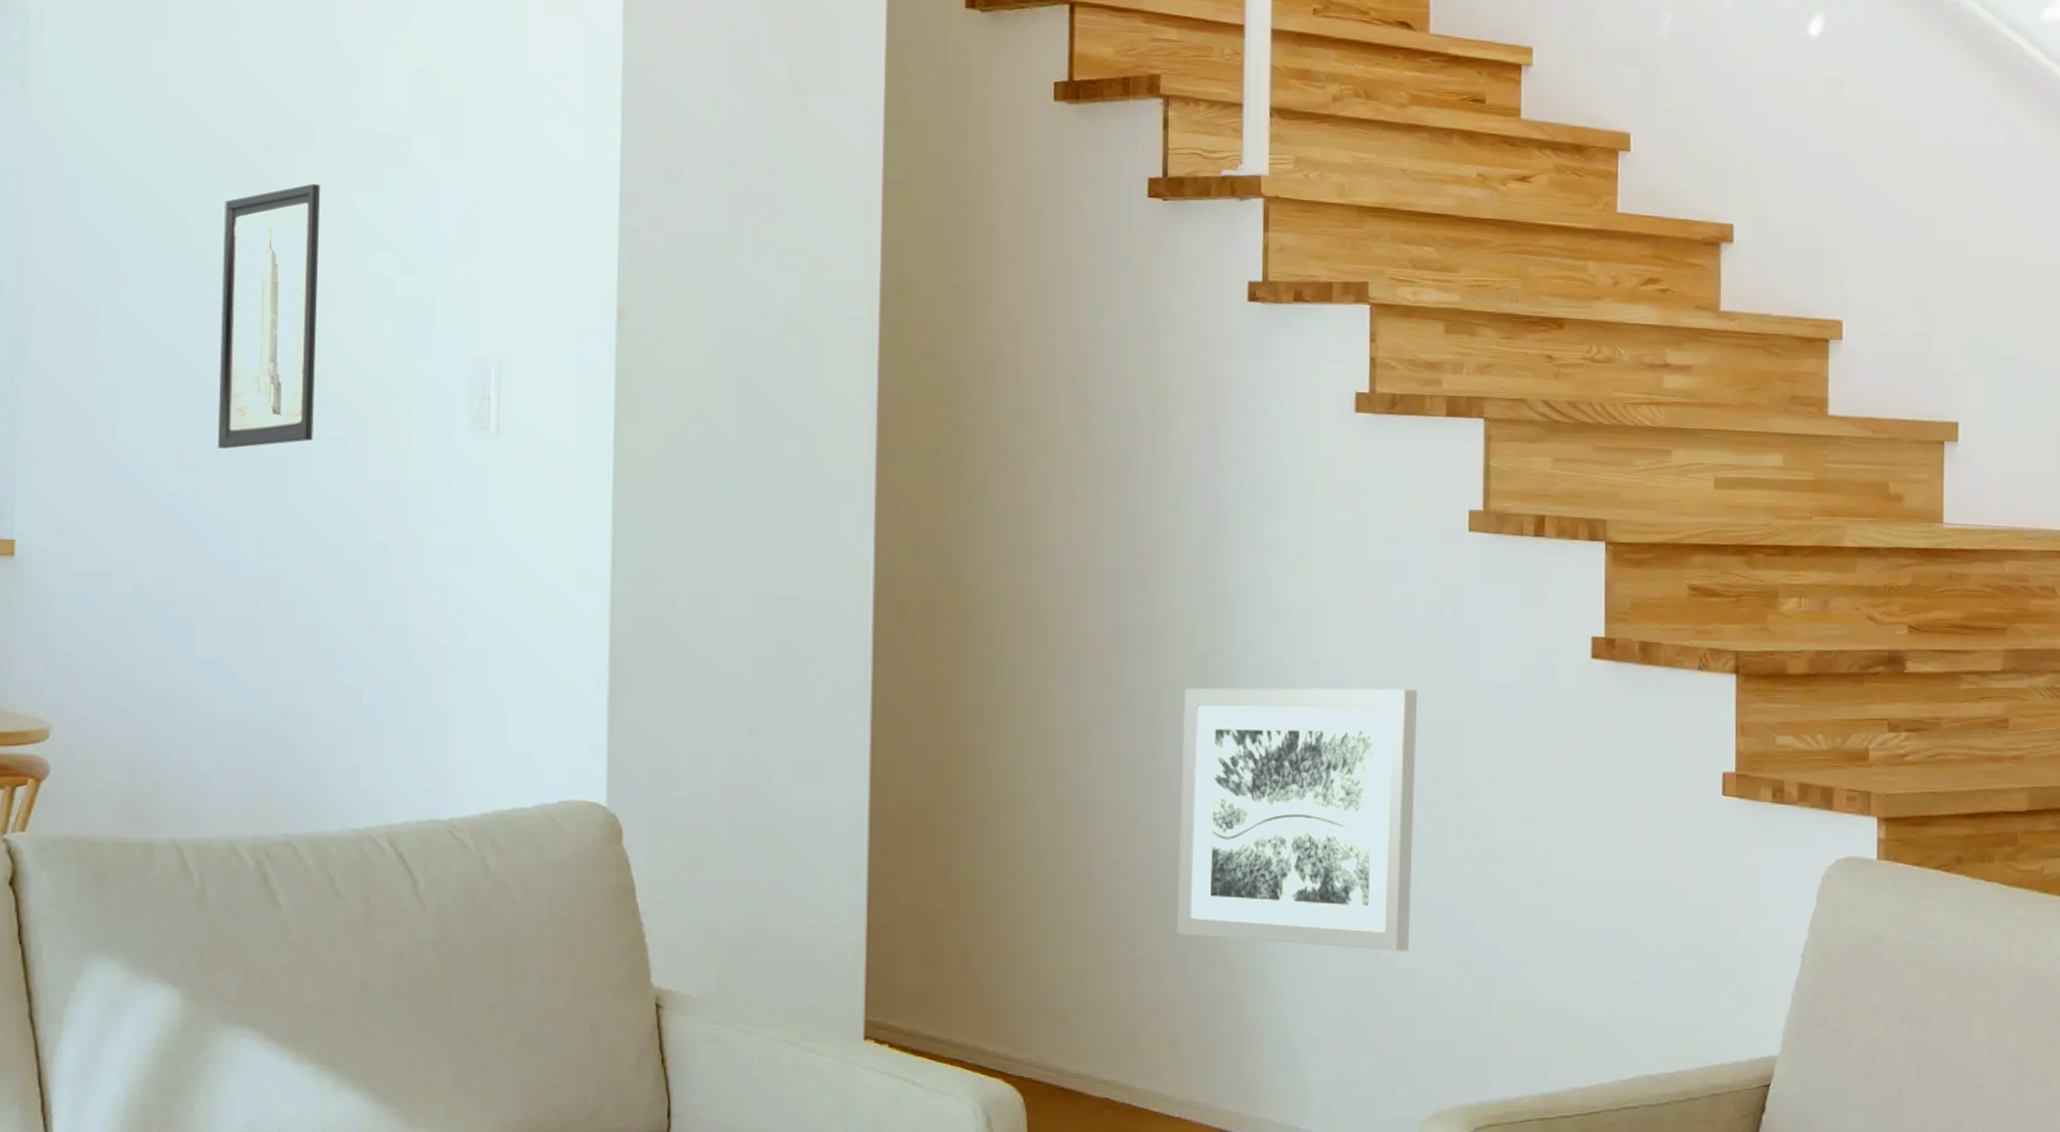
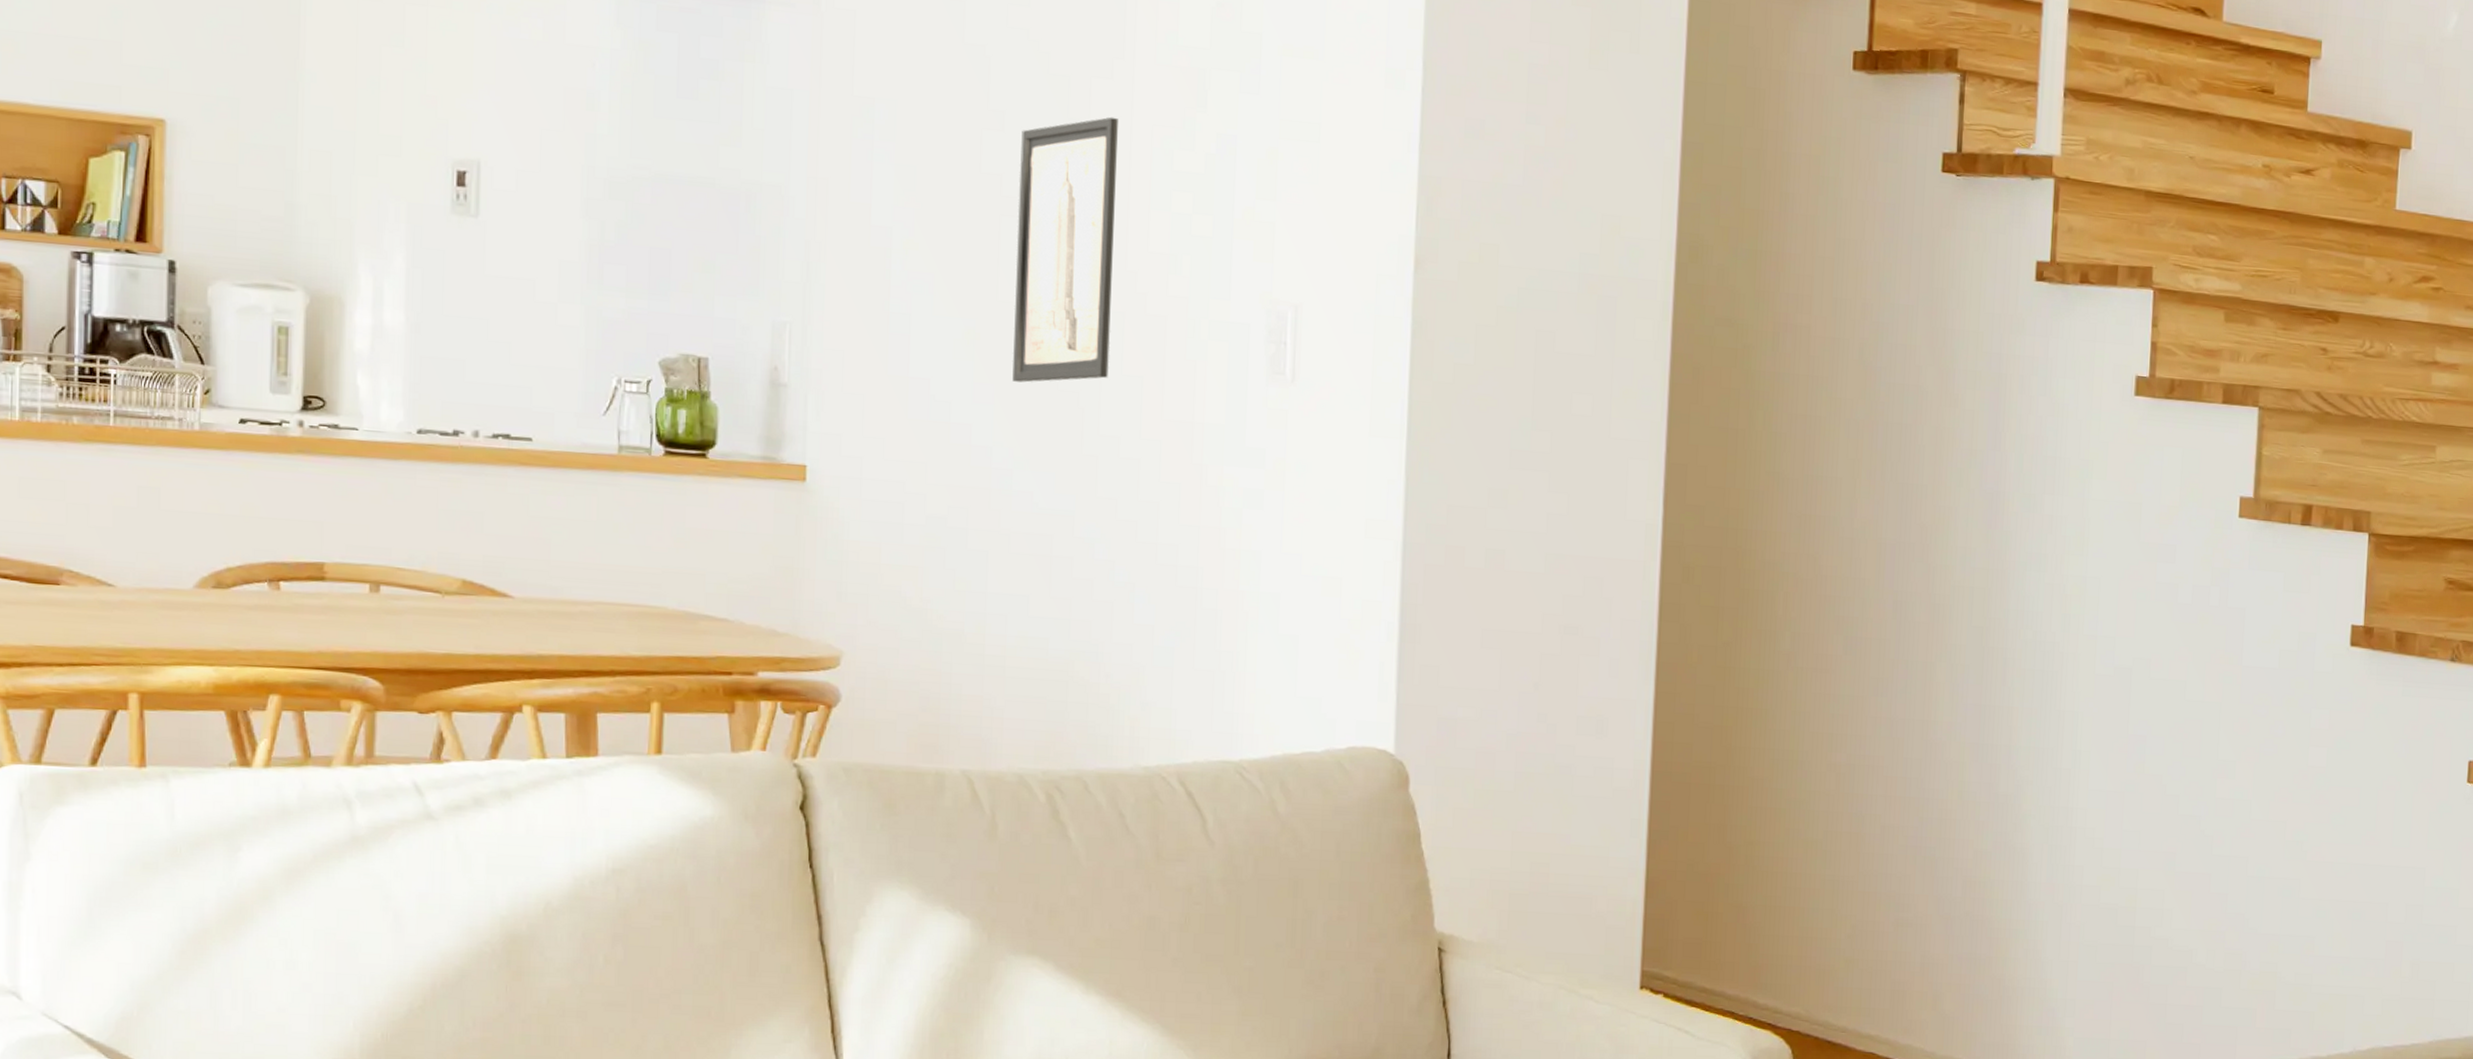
wall art: present [1177,687,1418,951] -> none [1944,659,2184,922]

